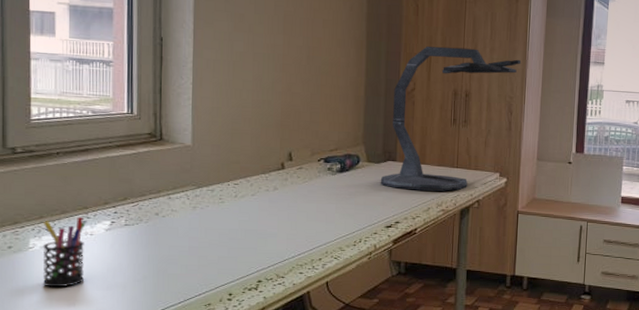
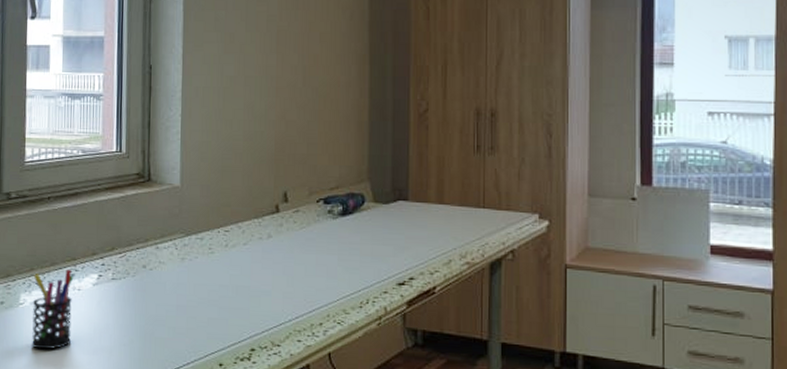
desk lamp: present [380,46,522,191] -> none [389,55,561,239]

